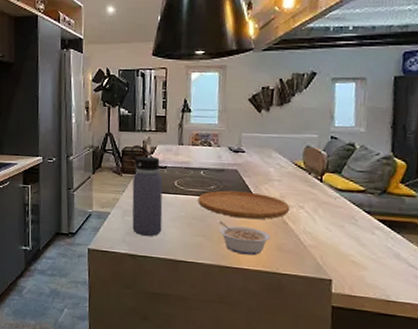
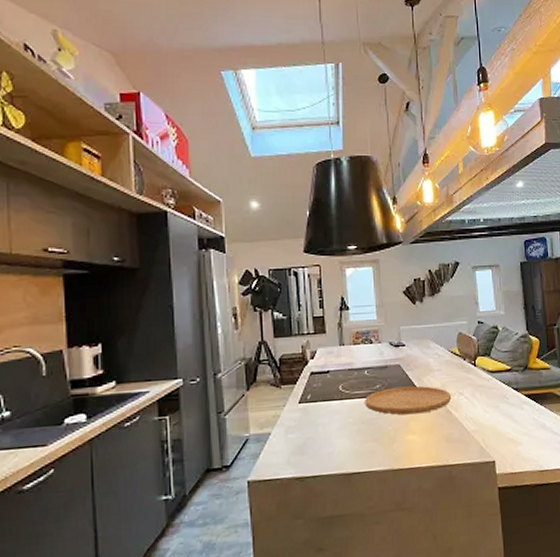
water bottle: present [130,144,163,237] -> none [288,350,330,454]
legume: present [218,221,271,256] -> none [387,421,438,453]

